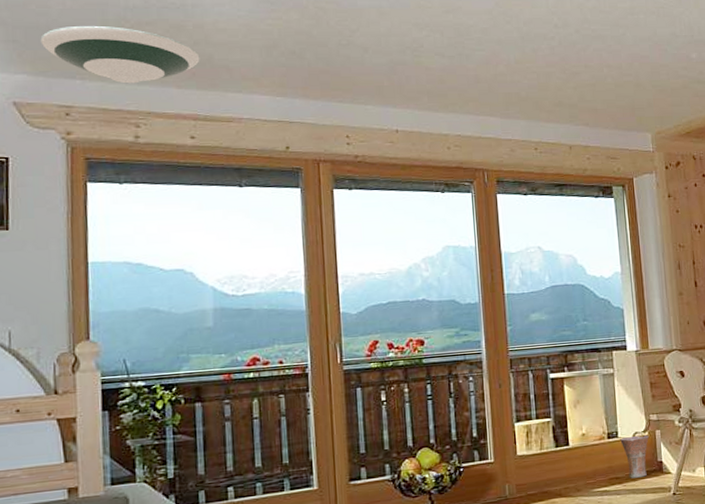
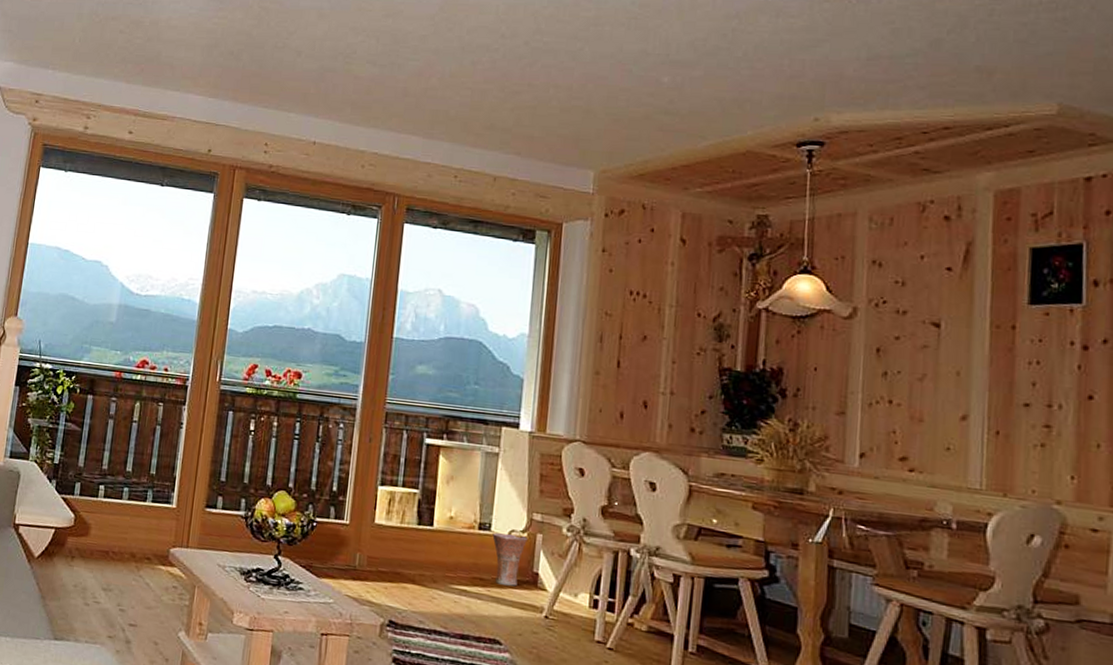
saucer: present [40,25,200,84] -> none [28,18,150,76]

